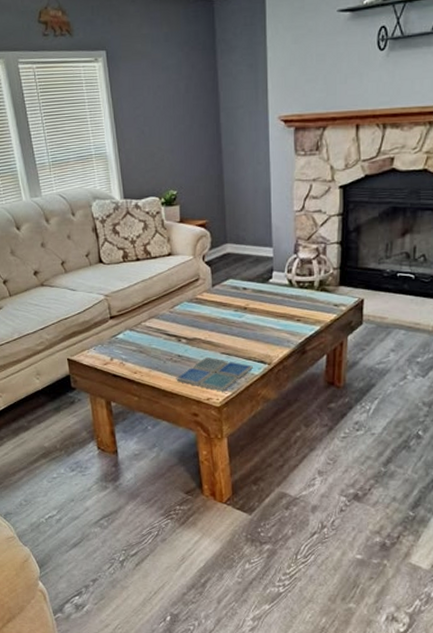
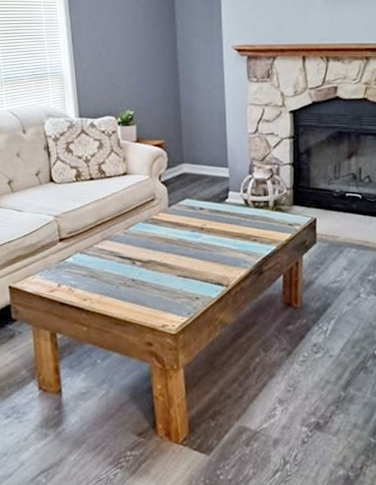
drink coaster: present [176,356,253,391] -> none [129,280,210,316]

